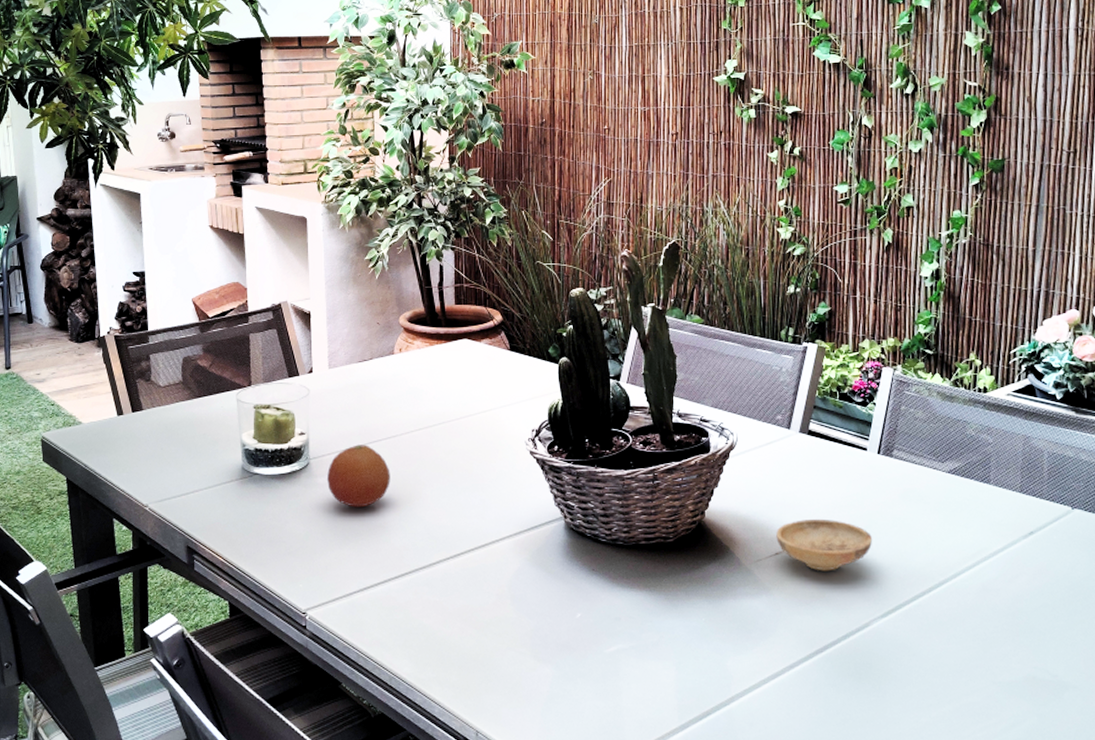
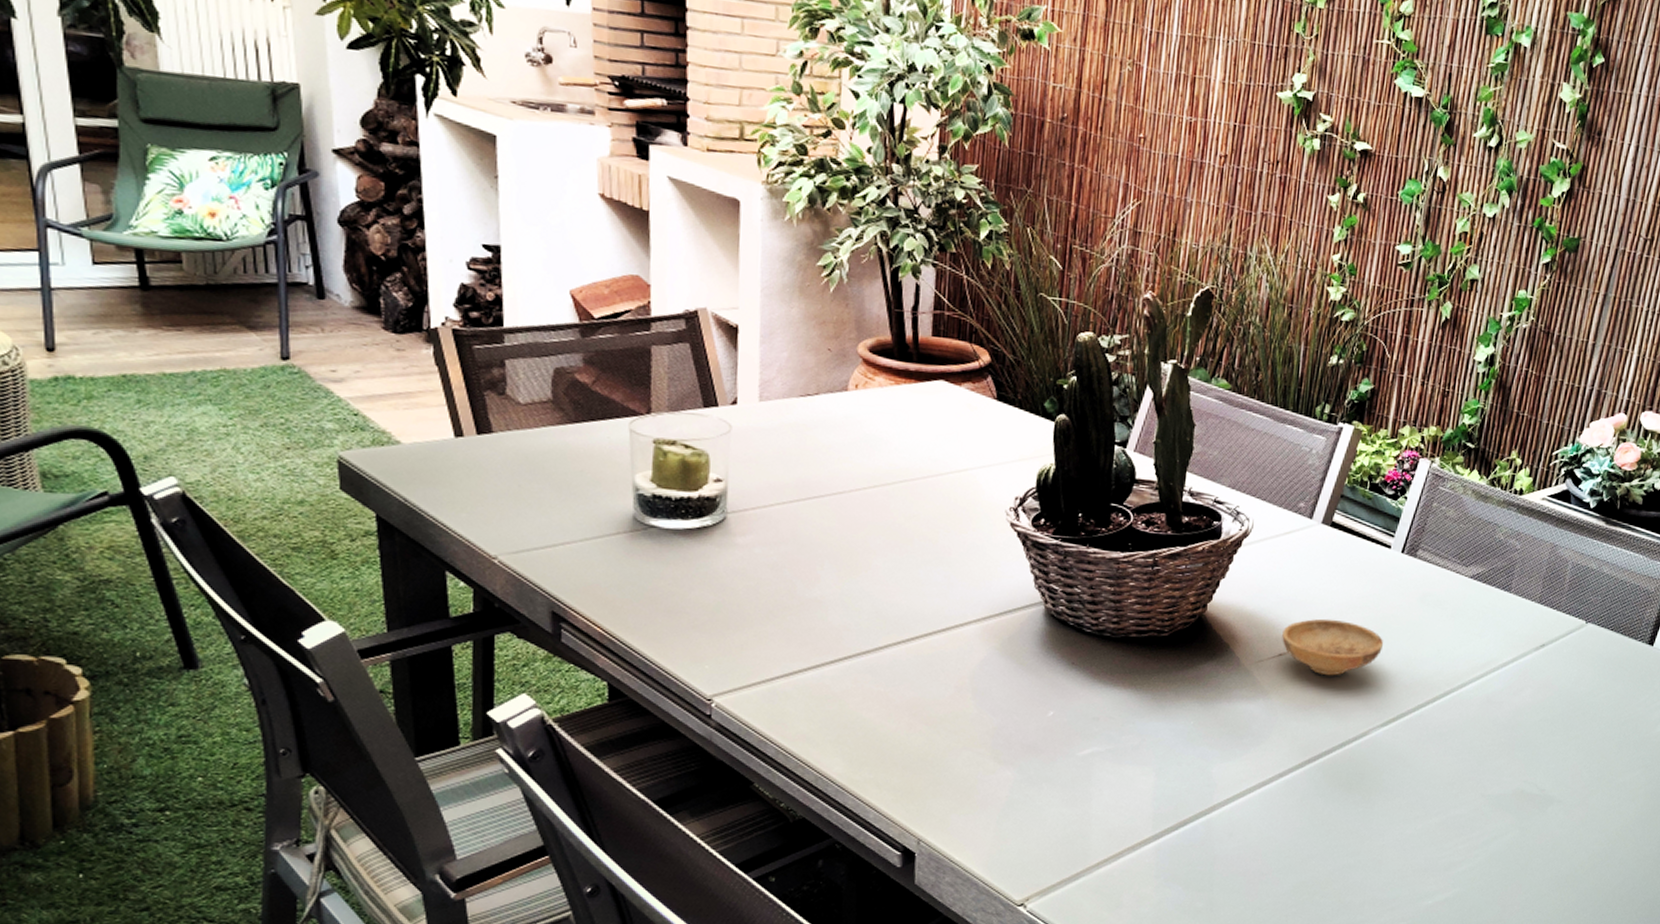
fruit: present [326,445,390,507] -> none [748,499,833,577]

